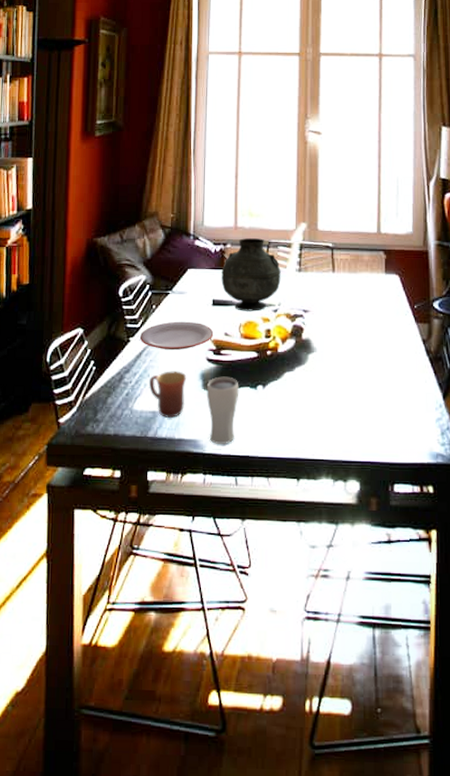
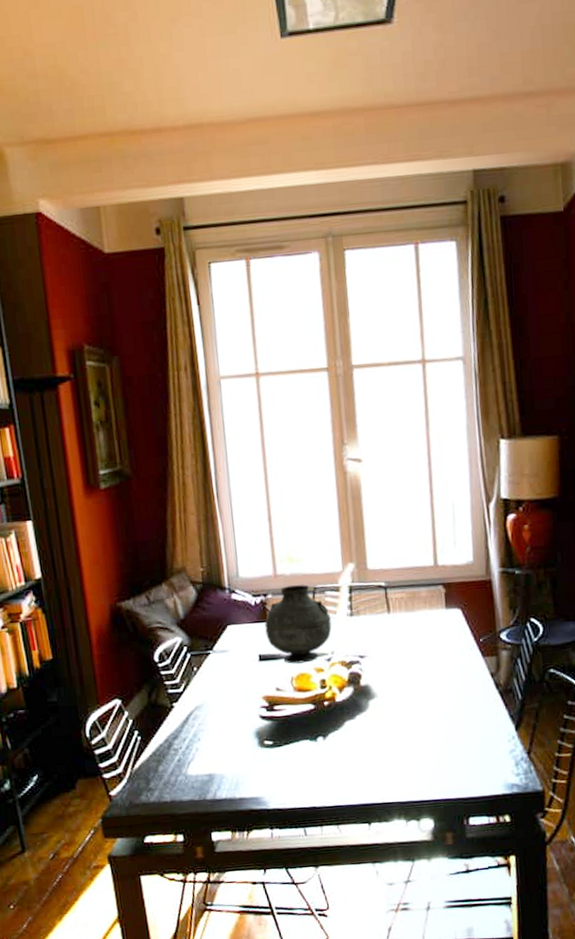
plate: present [139,321,214,351] -> none [184,680,264,712]
mug: present [149,371,187,418] -> none [201,731,242,779]
drinking glass: present [206,376,239,444] -> none [263,731,299,799]

